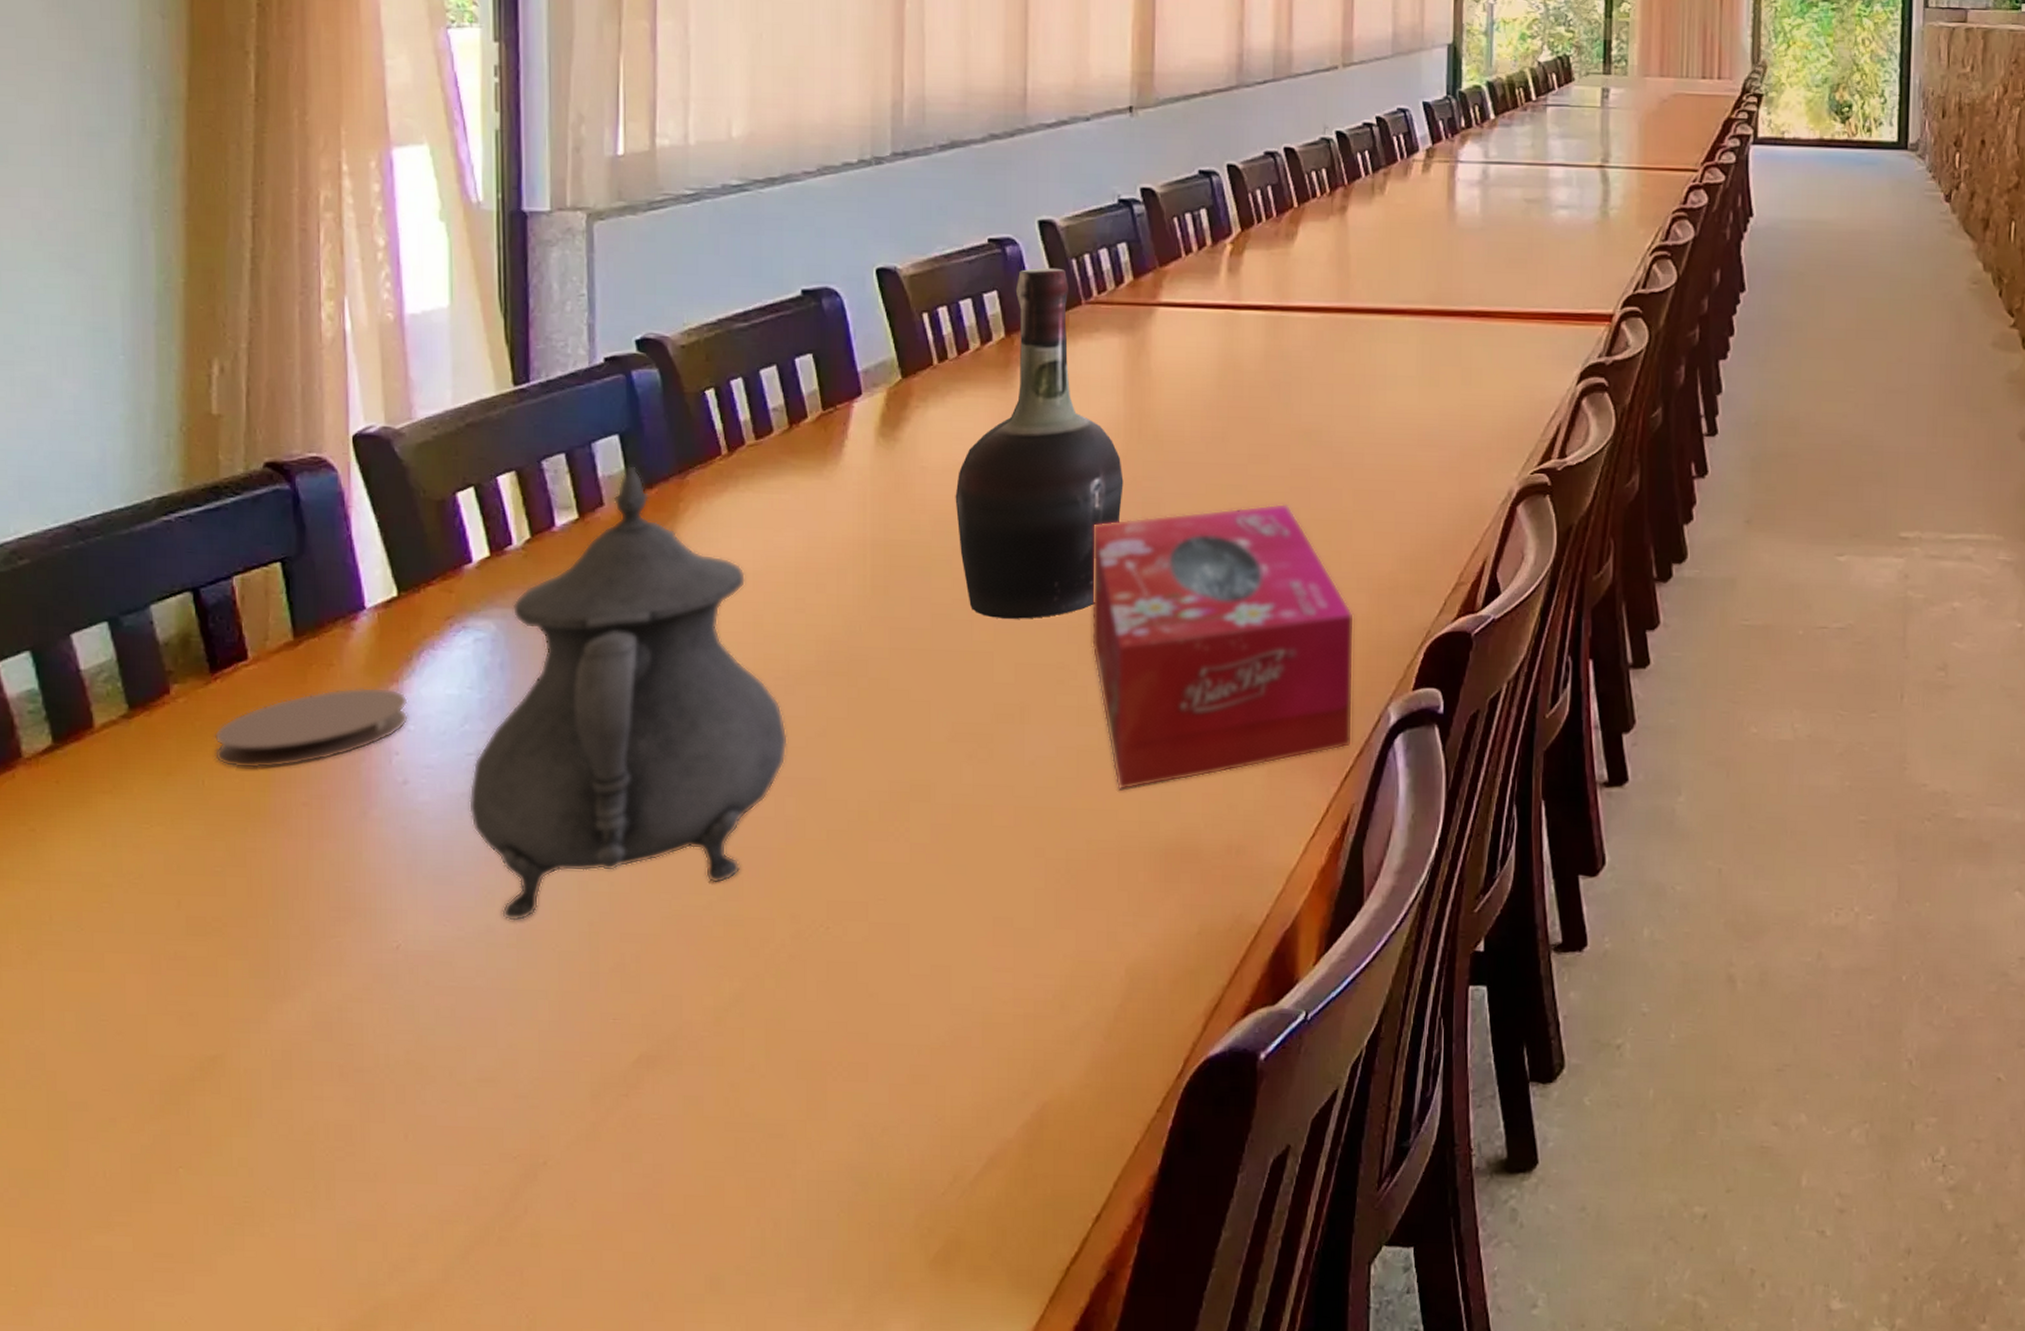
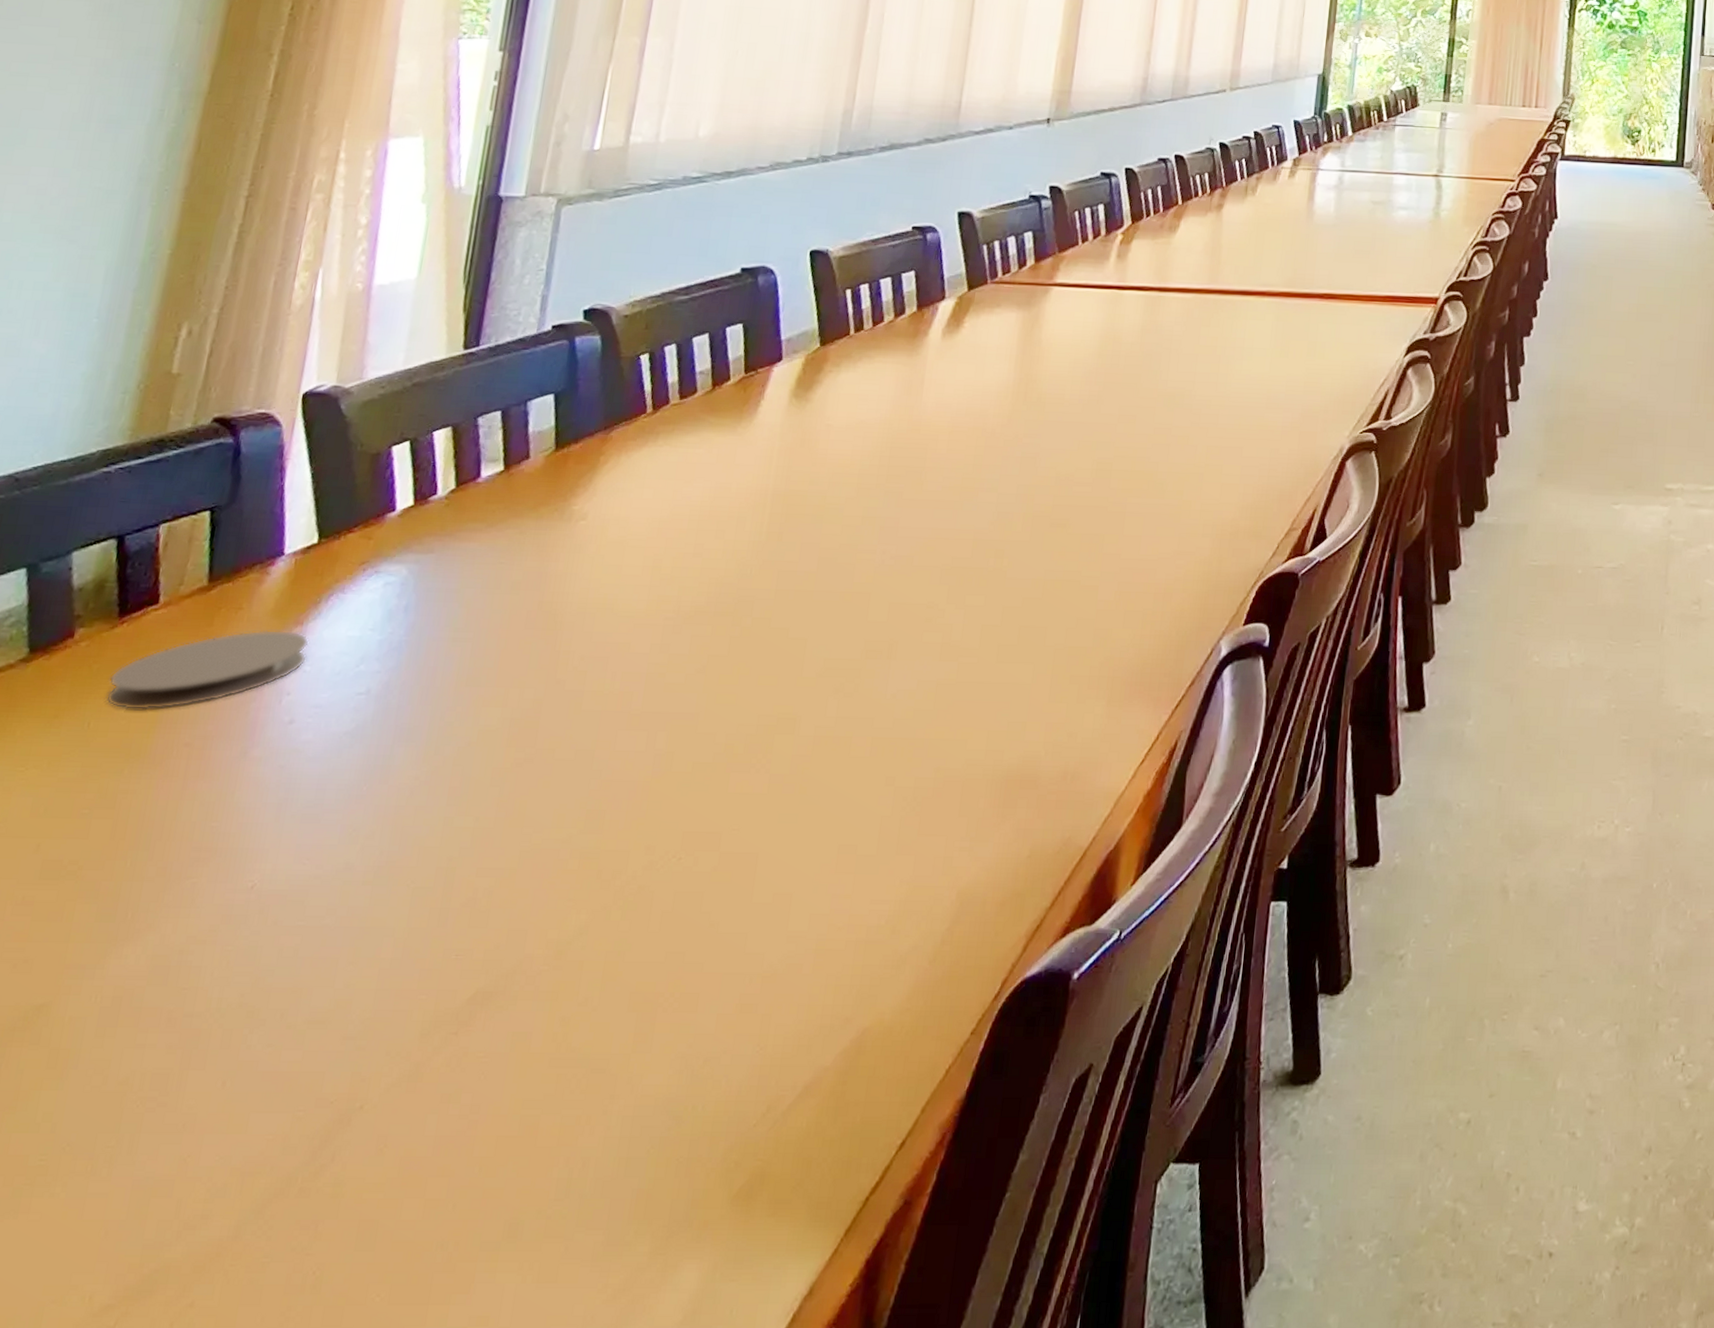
teapot: present [468,466,789,921] -> none [349,422,669,858]
cognac bottle: present [955,267,1124,619] -> none [852,252,1007,562]
tissue box: present [1091,503,1355,790] -> none [960,458,1198,720]

